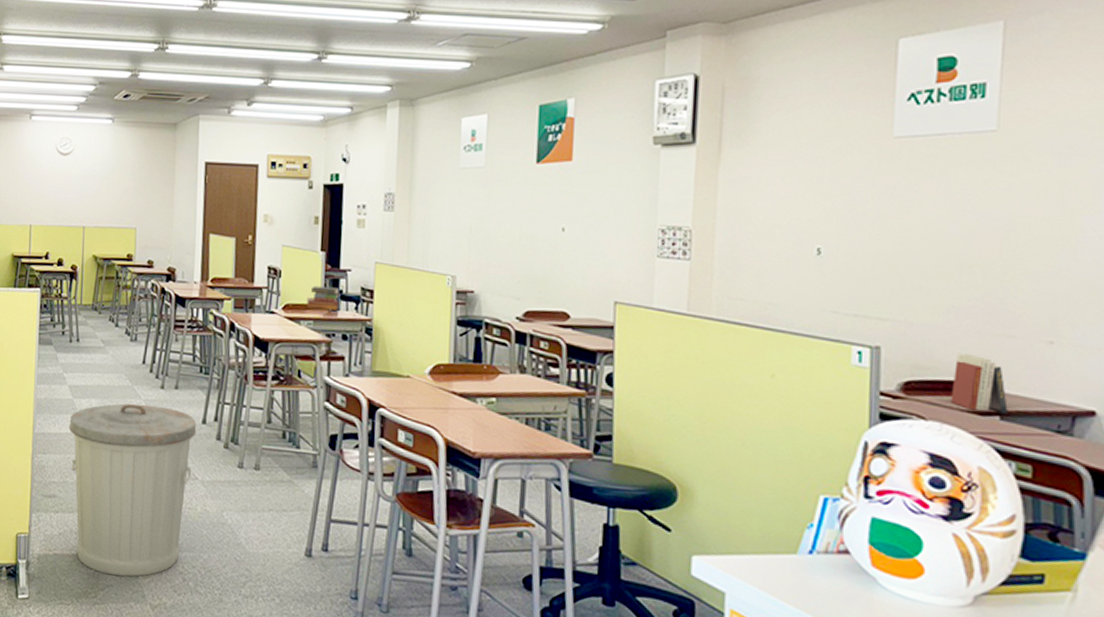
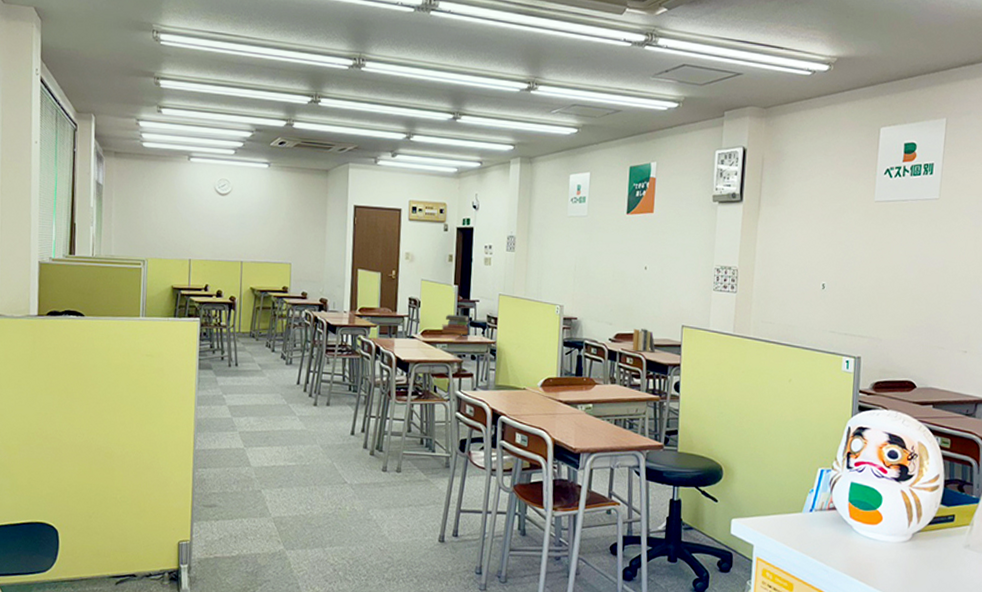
trash can: present [69,403,197,577] -> none [228,420,346,572]
books: none [547,304,580,336] -> present [632,328,656,353]
books: present [950,352,1008,415] -> none [903,360,938,404]

